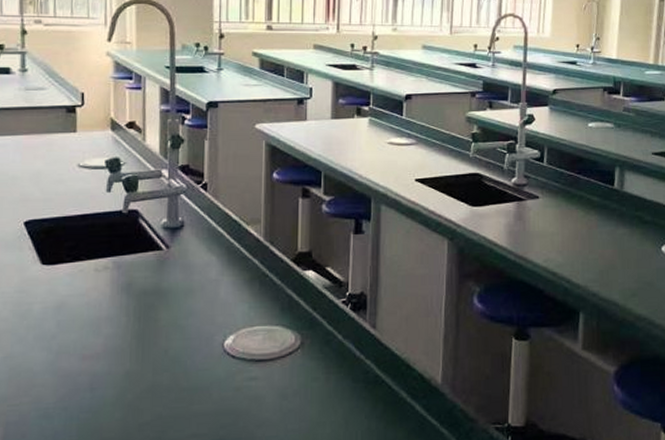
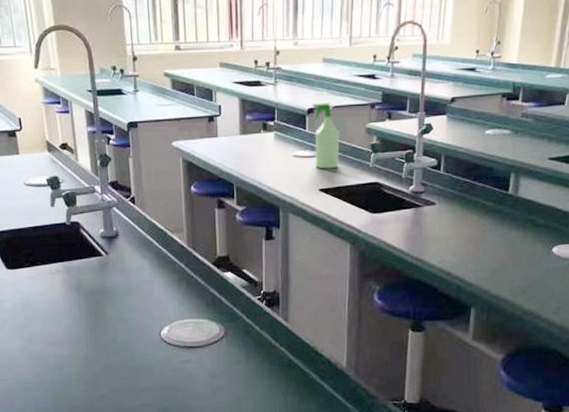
spray bottle: none [410,88,440,158] -> present [312,102,341,169]

